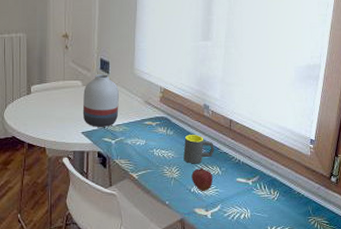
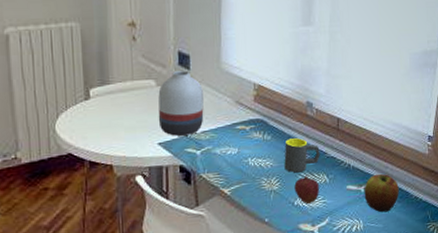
apple: none [252,170,283,204] -> present [364,173,399,213]

